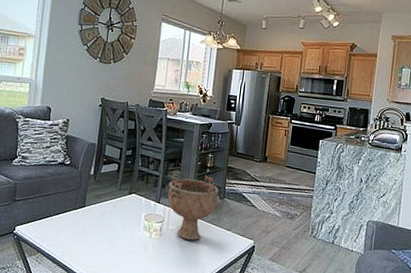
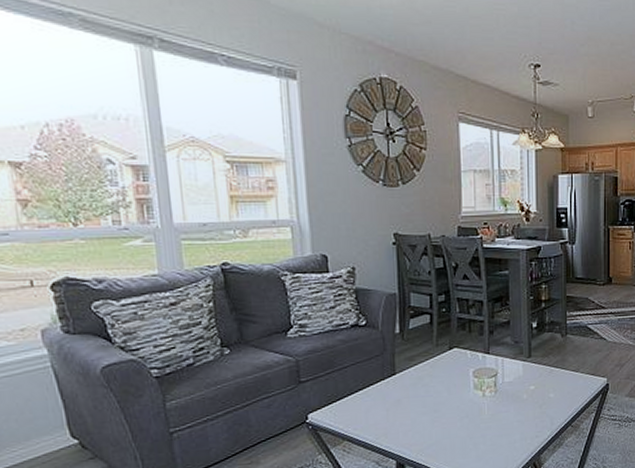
decorative bowl: present [167,172,219,241] -> none [498,309,560,391]

